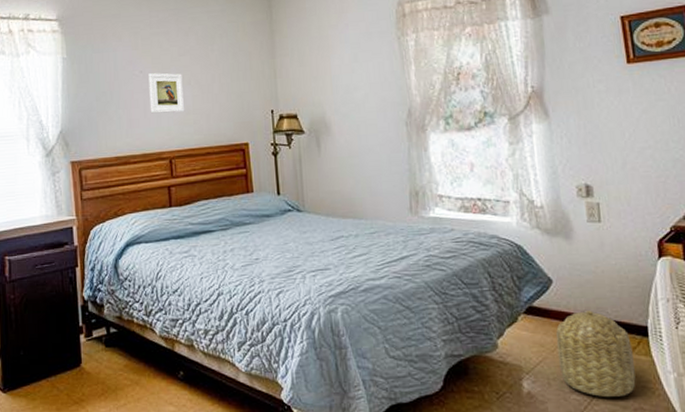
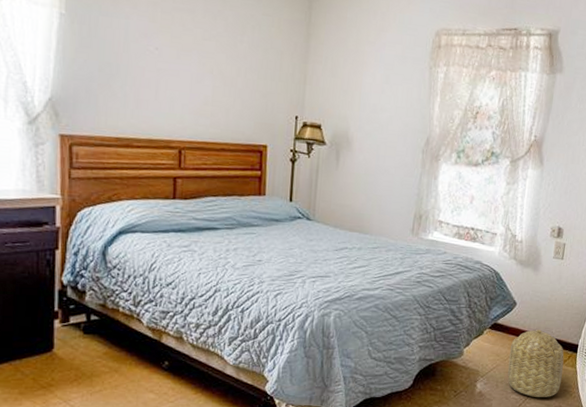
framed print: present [148,73,184,114] -> none [162,52,204,103]

